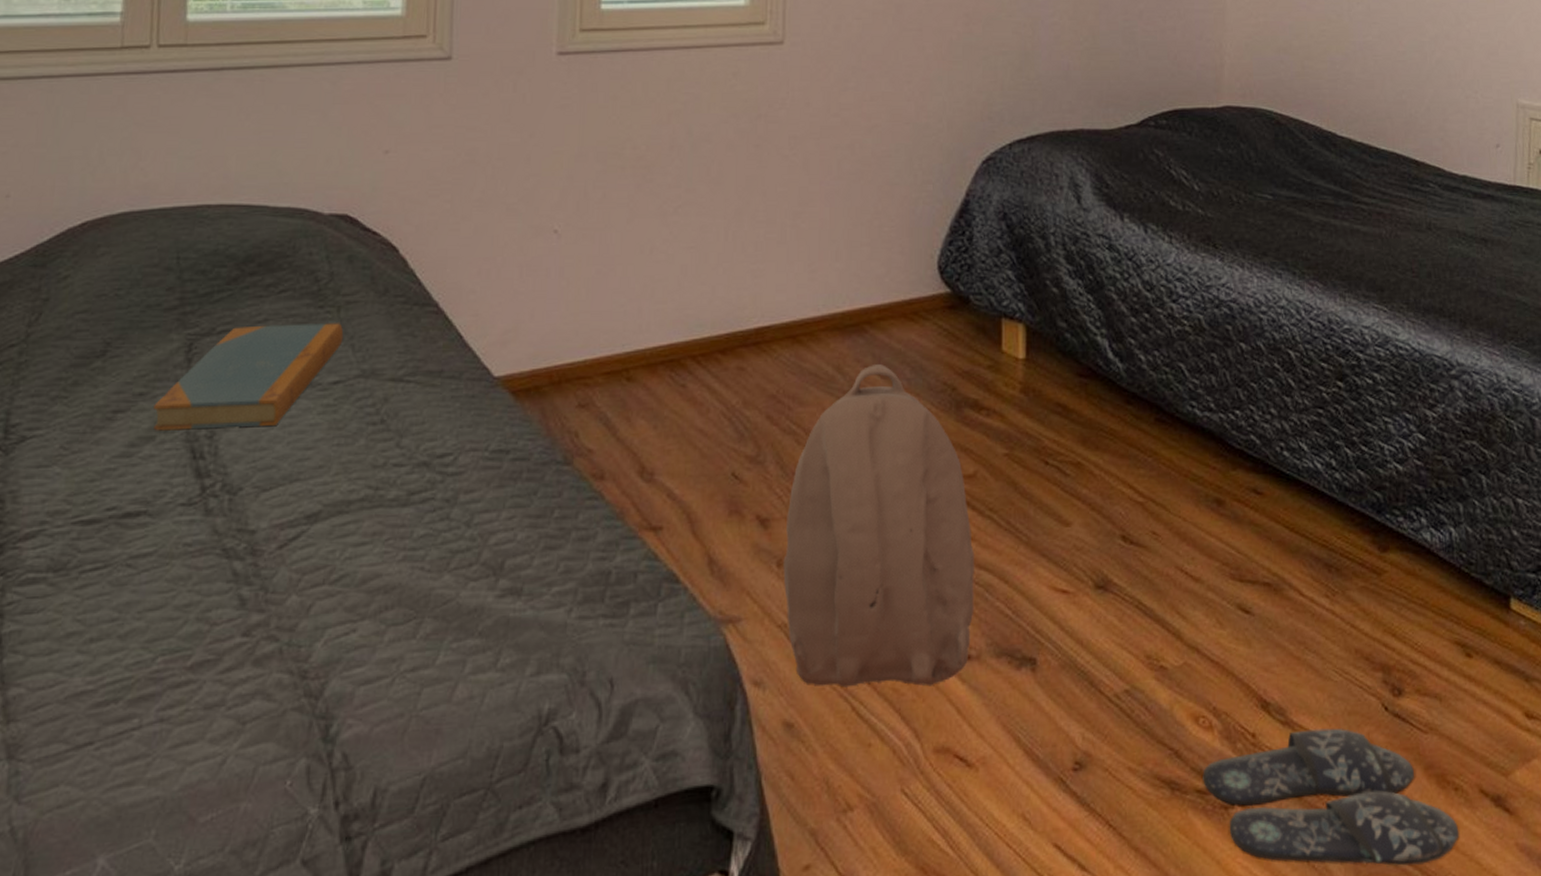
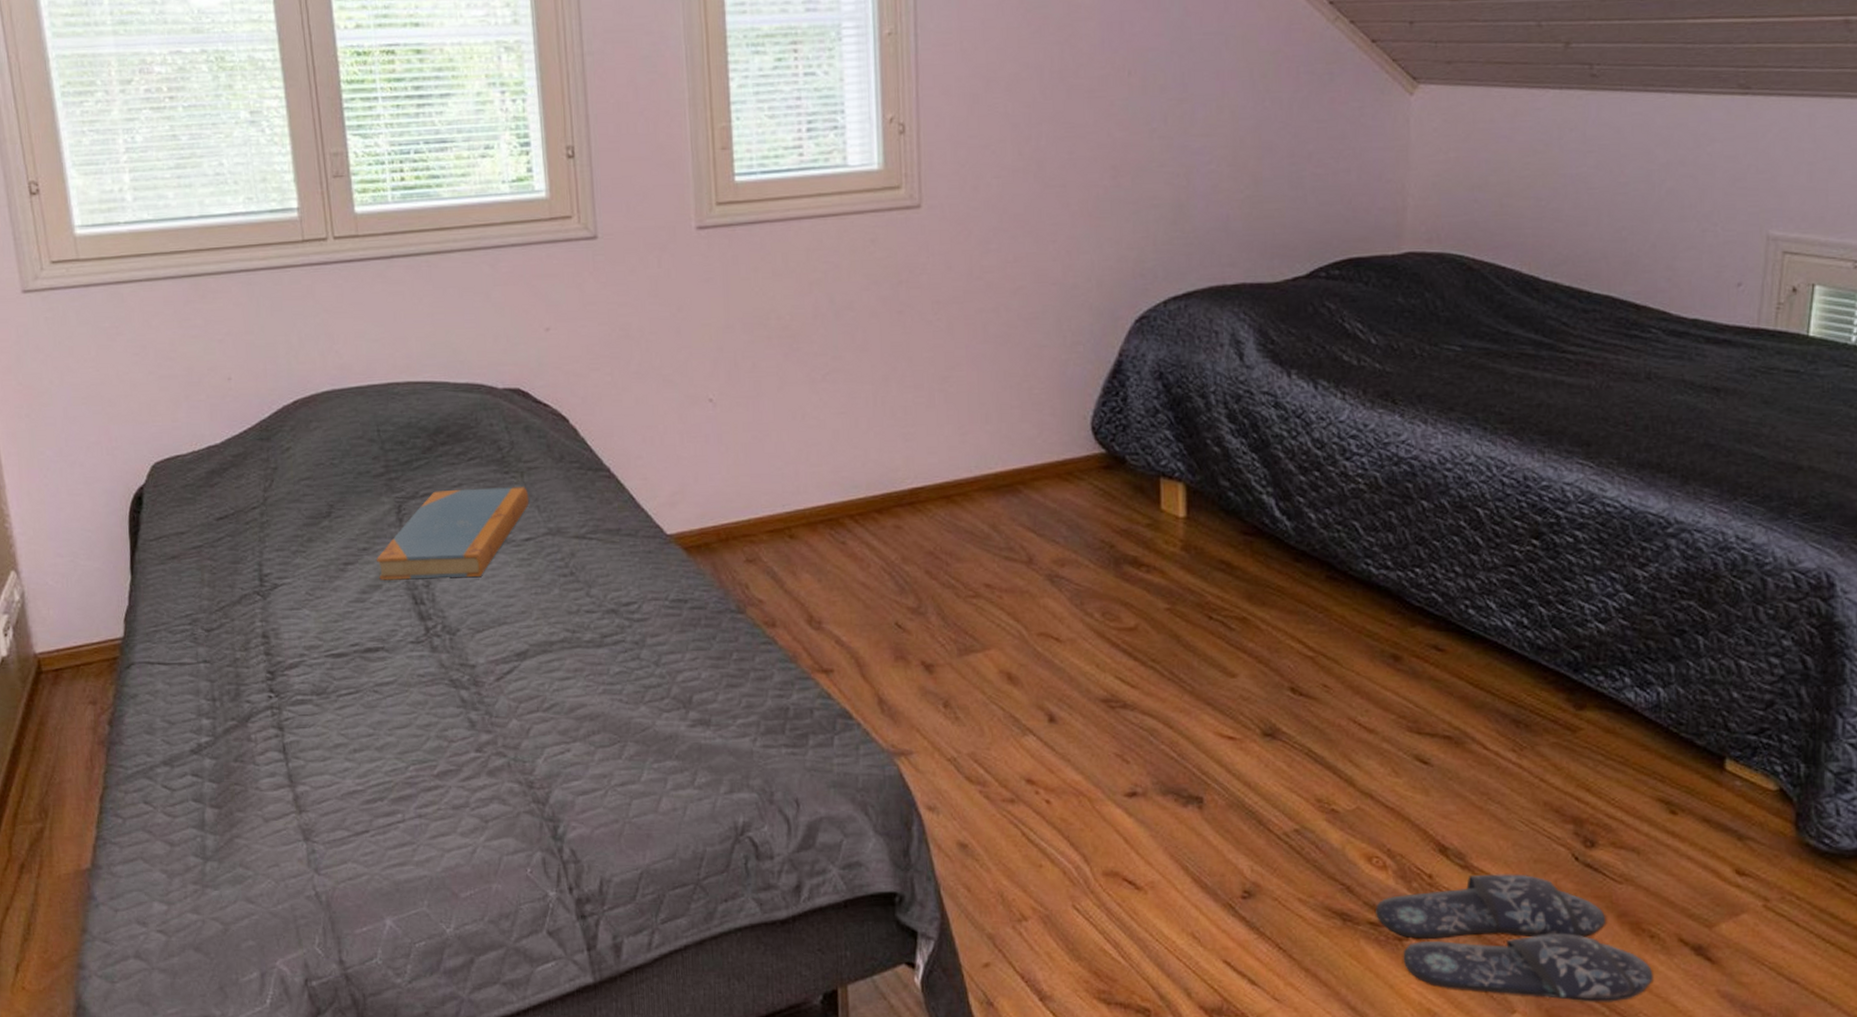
backpack: present [783,363,974,688] -> none [949,522,1139,818]

